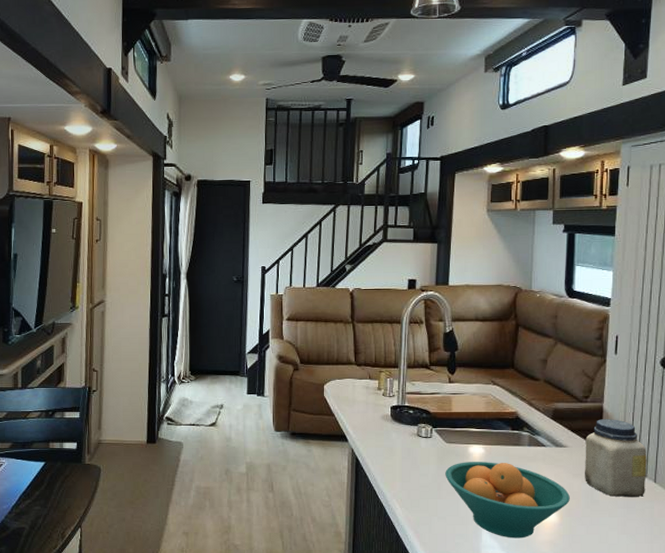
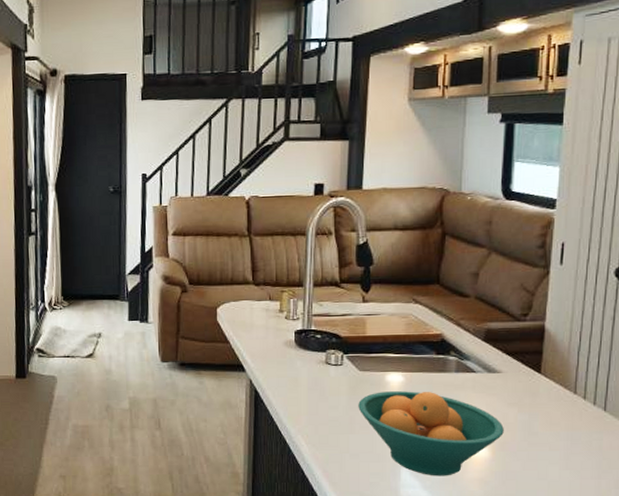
jar: present [585,419,647,498] -> none [522,339,596,429]

